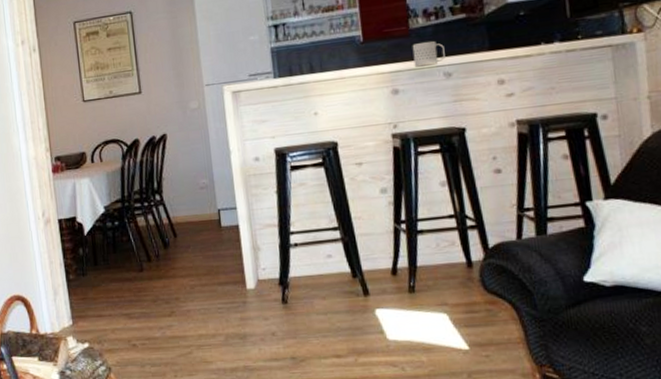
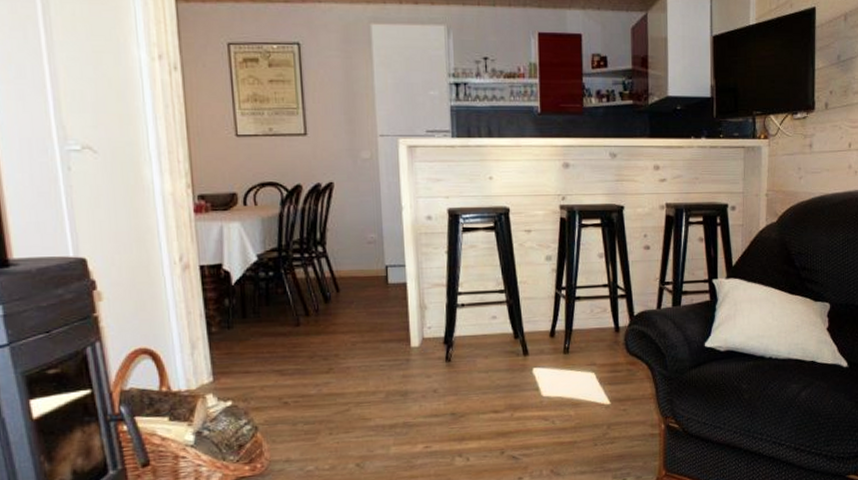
mug: present [412,41,445,67] -> none [584,121,612,144]

